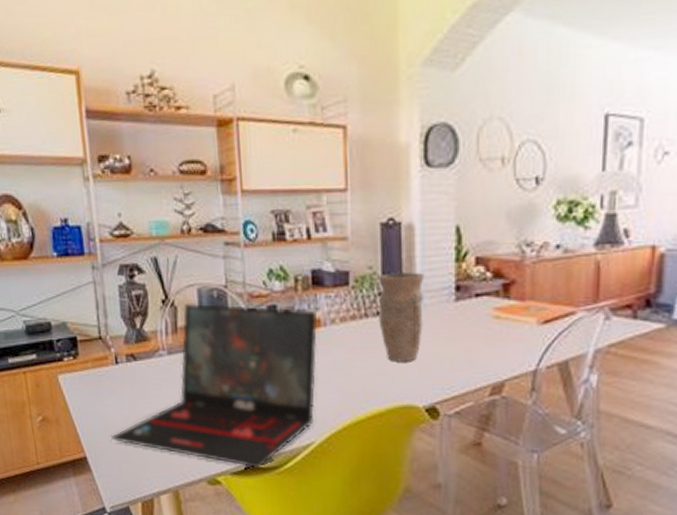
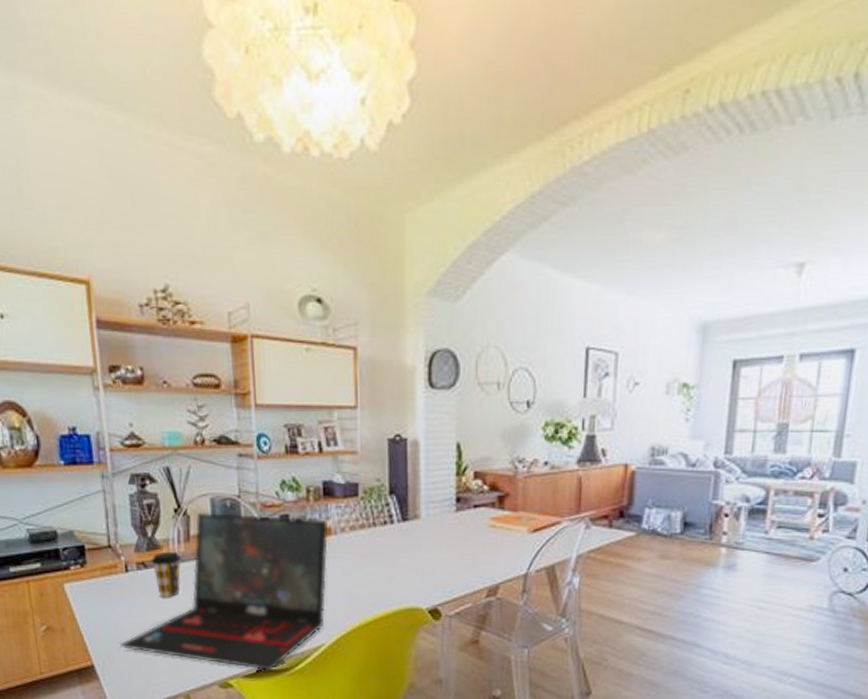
coffee cup: none [139,343,169,391] -> present [151,551,181,598]
vase: present [378,272,425,362] -> none [385,485,428,568]

